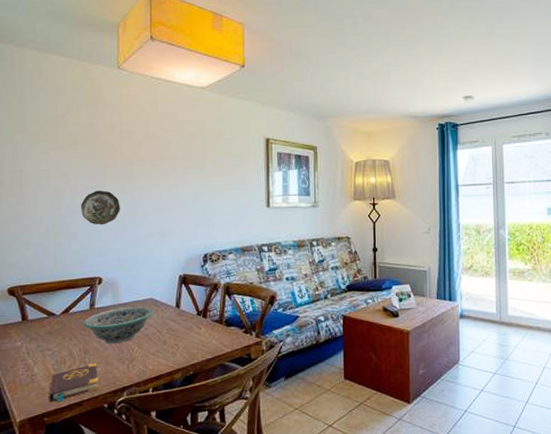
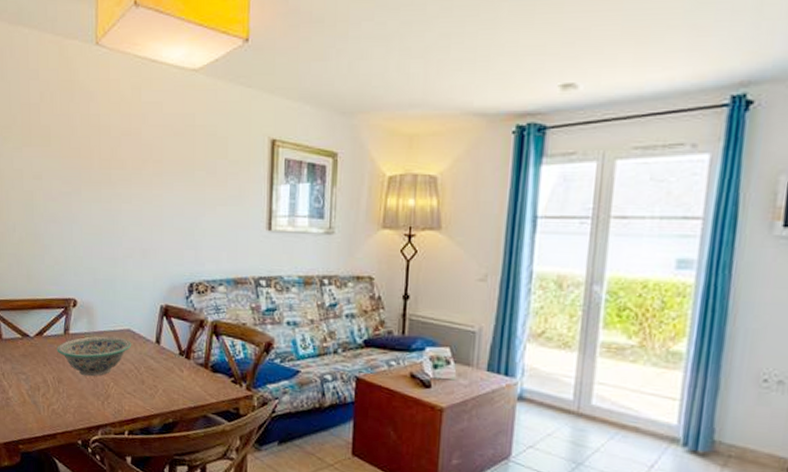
book: present [48,363,99,402] -> none [23,394,72,431]
decorative plate: present [80,190,120,225] -> none [54,197,97,239]

